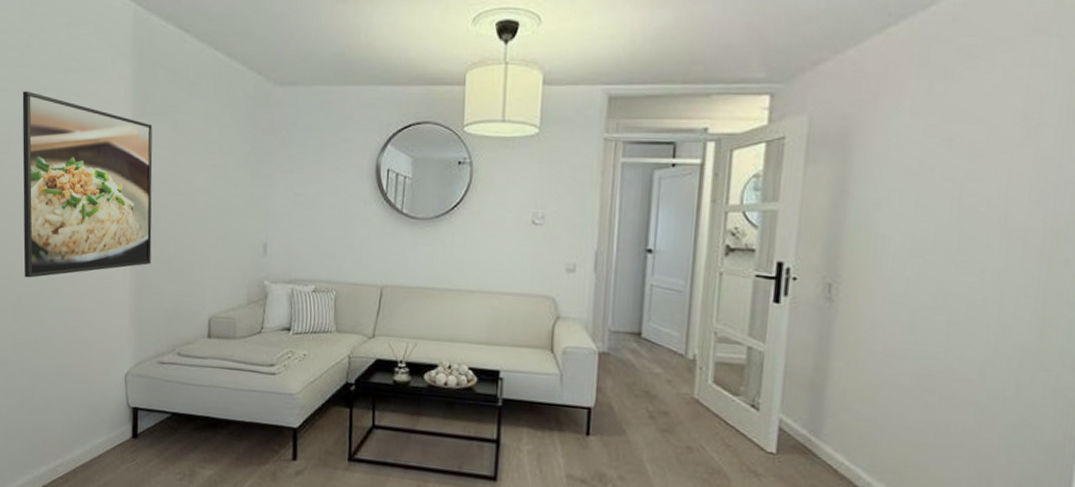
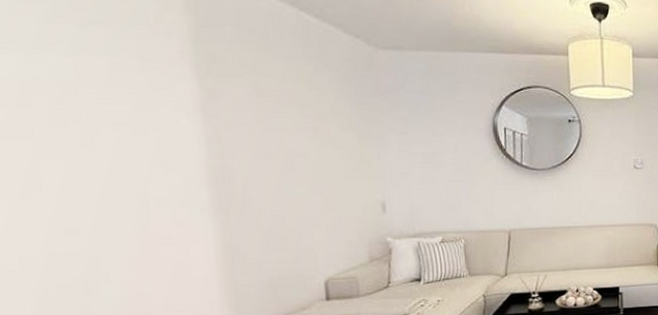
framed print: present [22,91,153,278] -> none [11,44,243,267]

